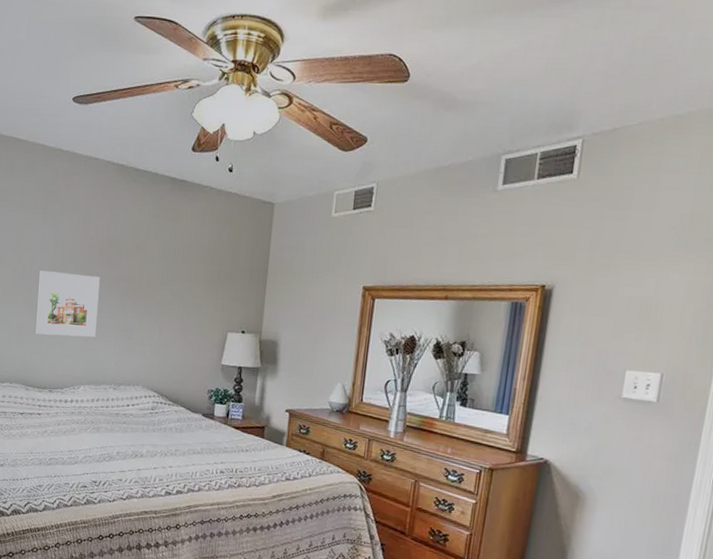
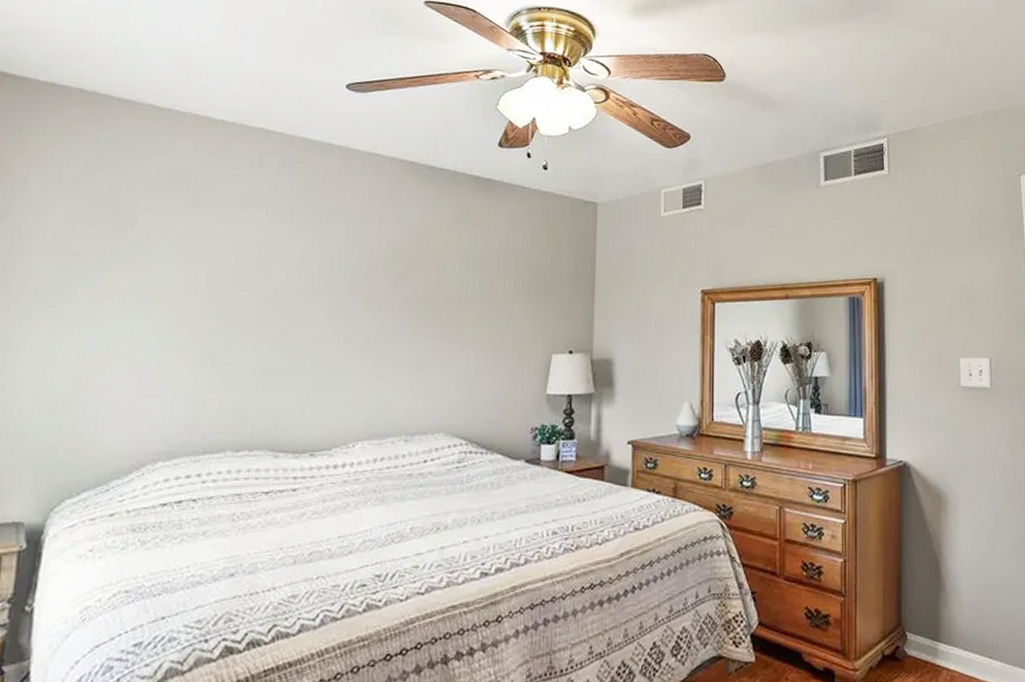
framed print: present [34,270,100,337] -> none [289,294,384,378]

